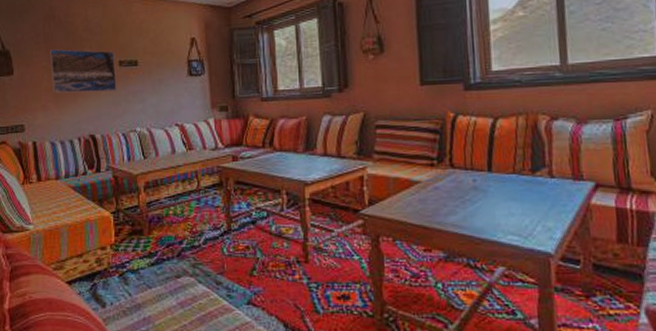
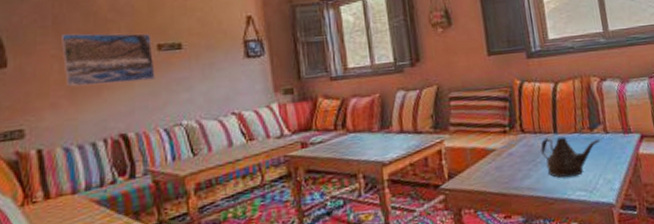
teapot: none [471,175,542,220] -> present [540,136,600,178]

